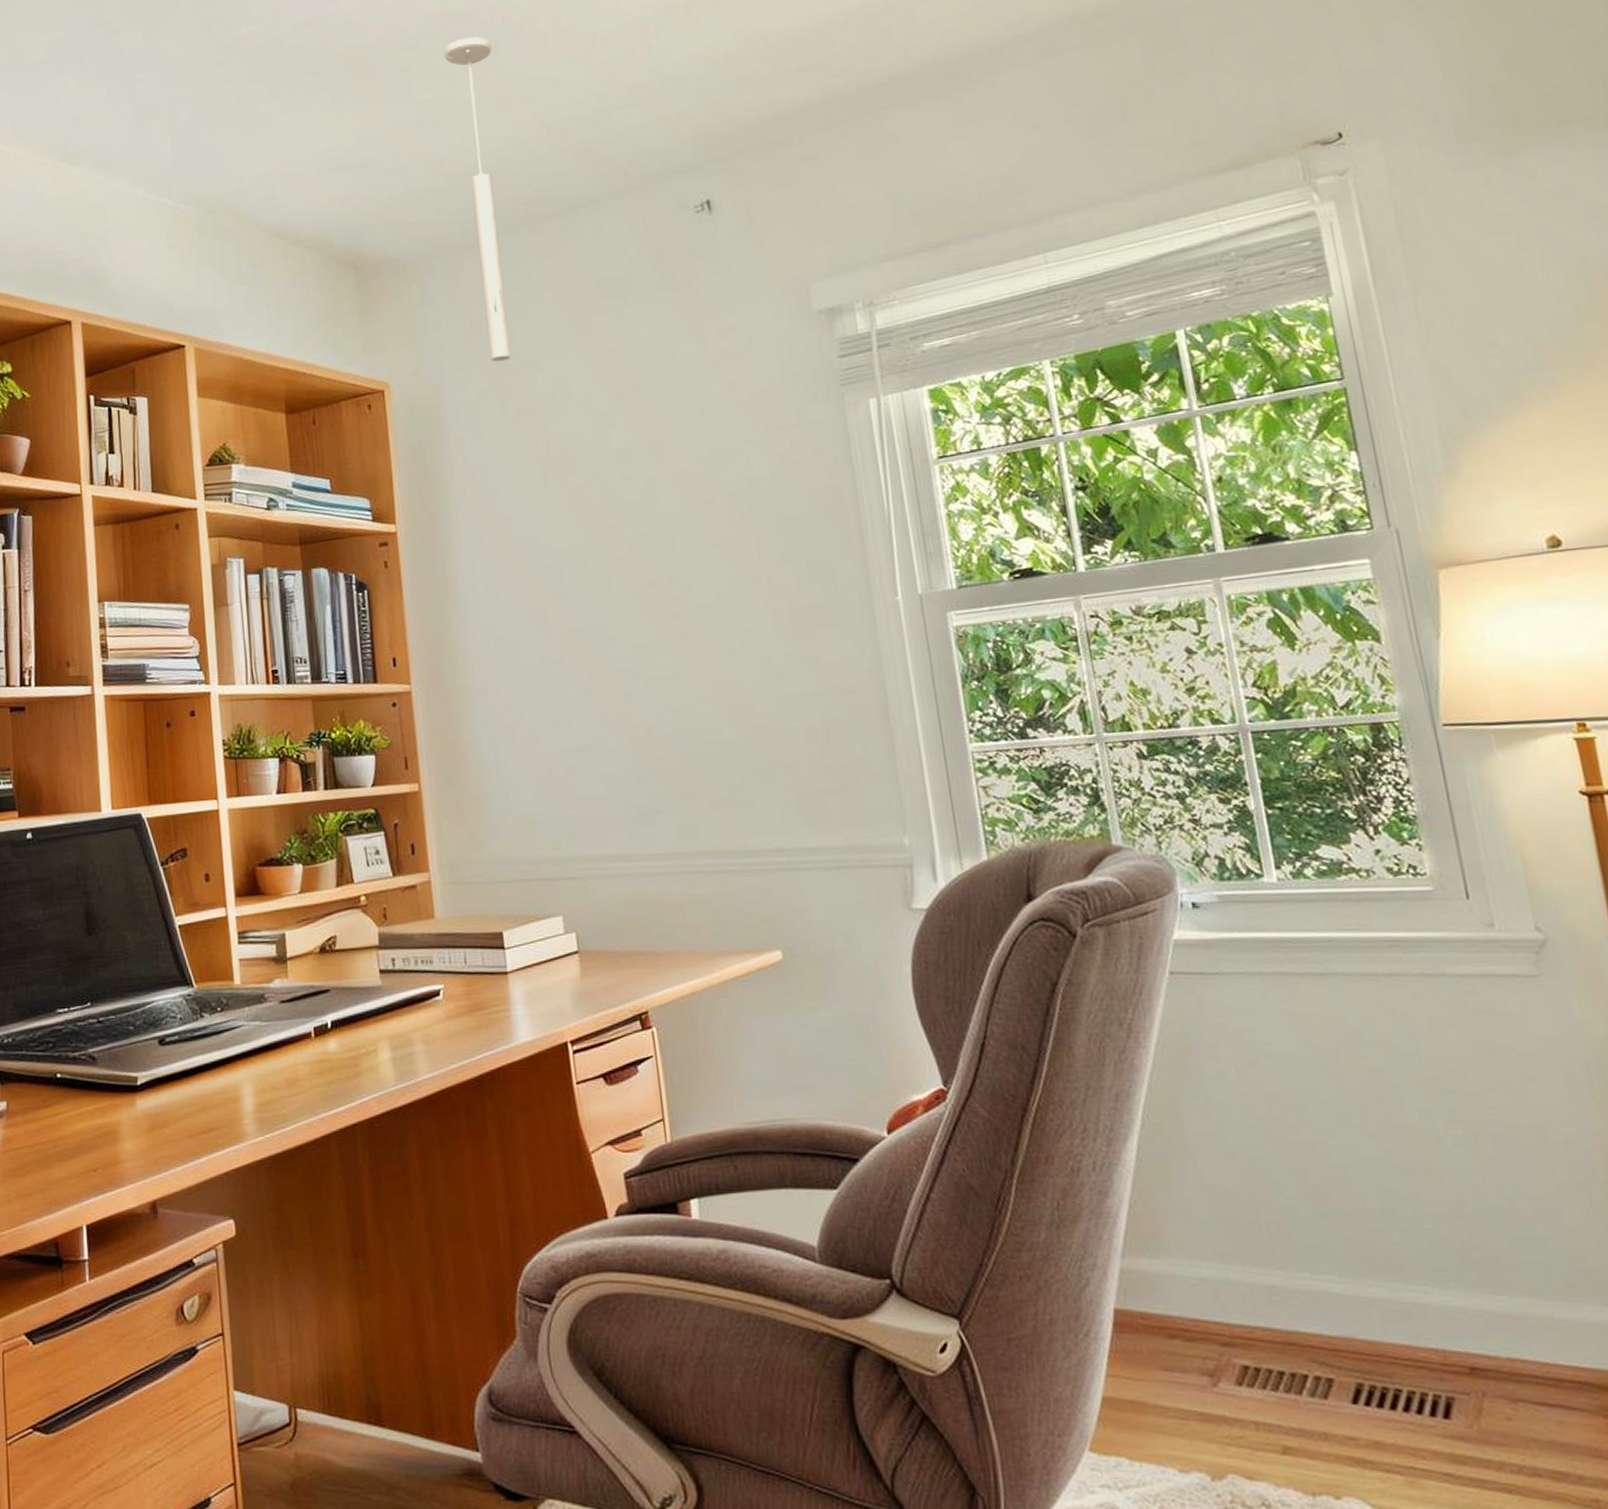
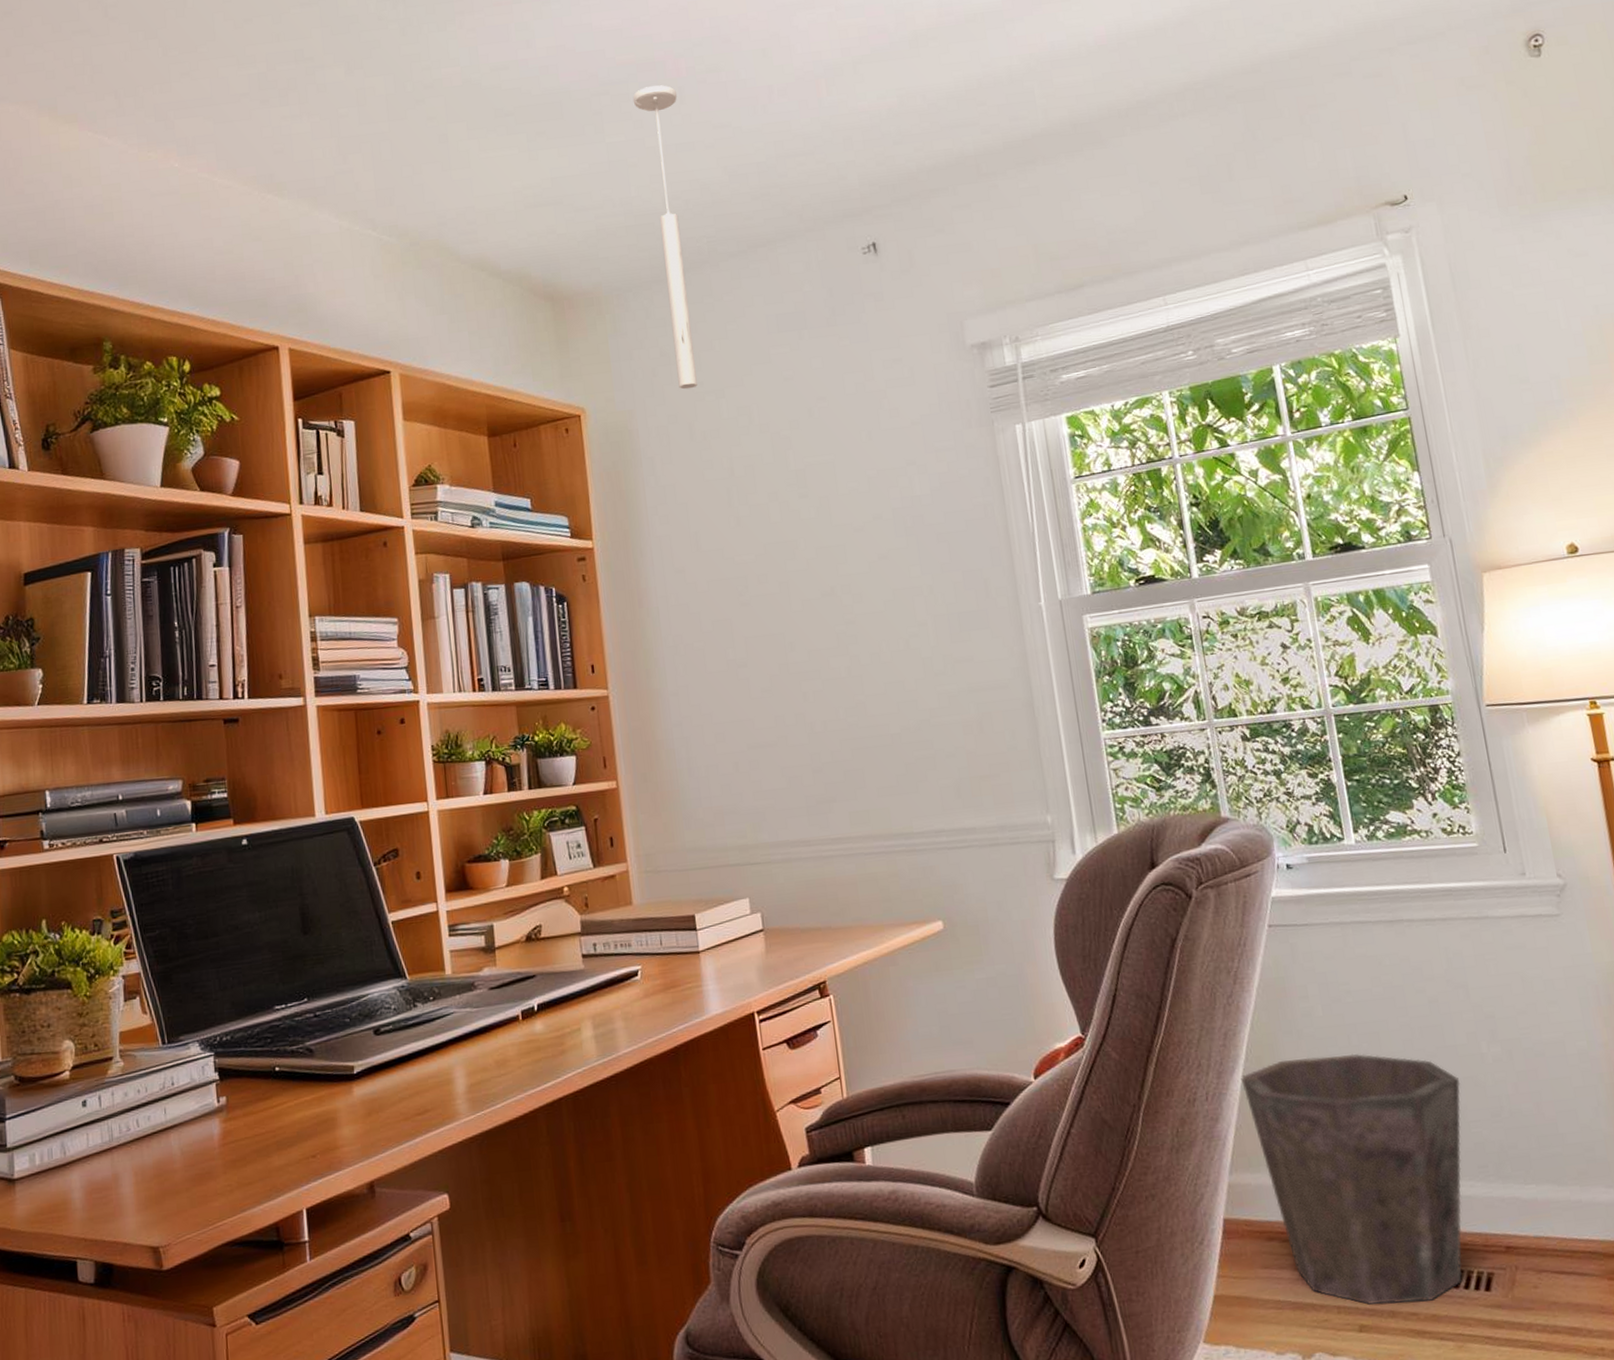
waste bin: none [1136,1126,1414,1426] -> present [1241,1053,1463,1306]

